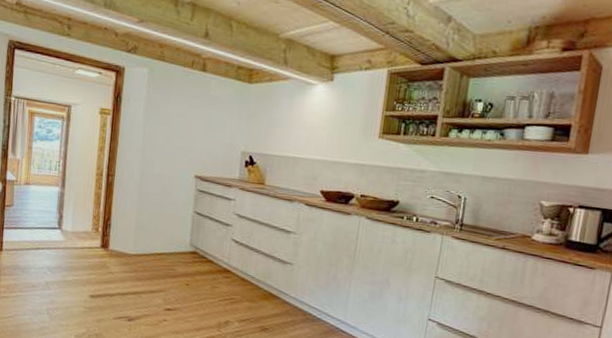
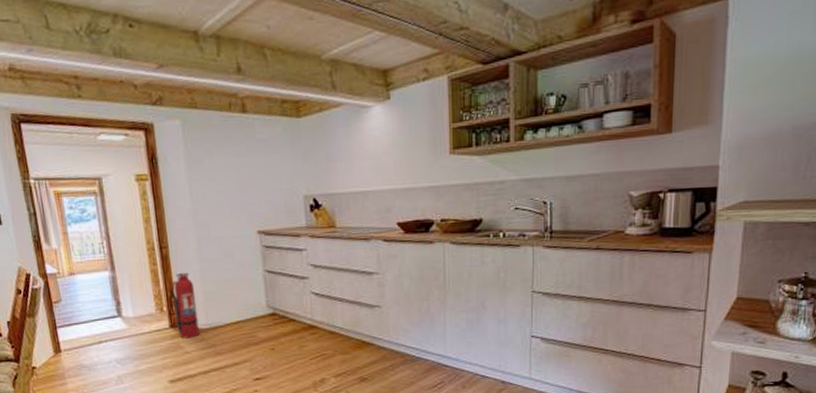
fire extinguisher: none [106,200,130,260] -> present [169,272,200,339]

